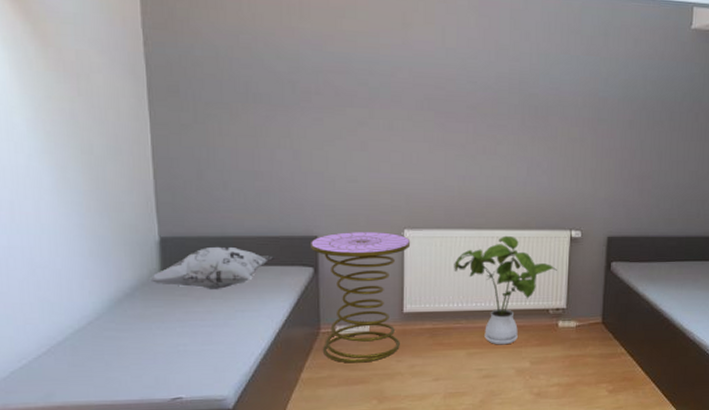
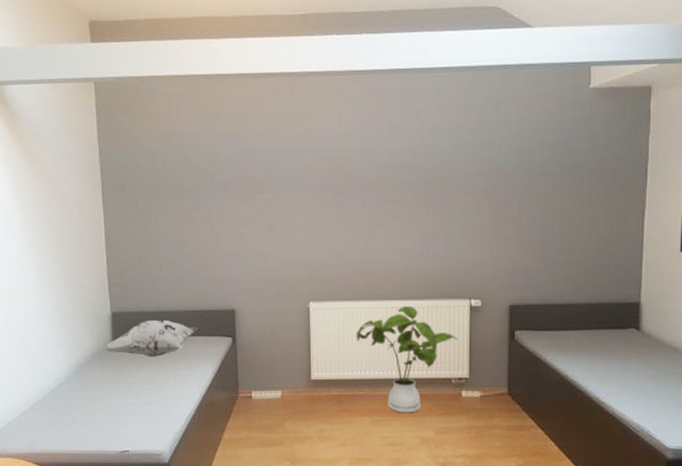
side table: present [311,232,411,363] -> none [229,305,316,426]

